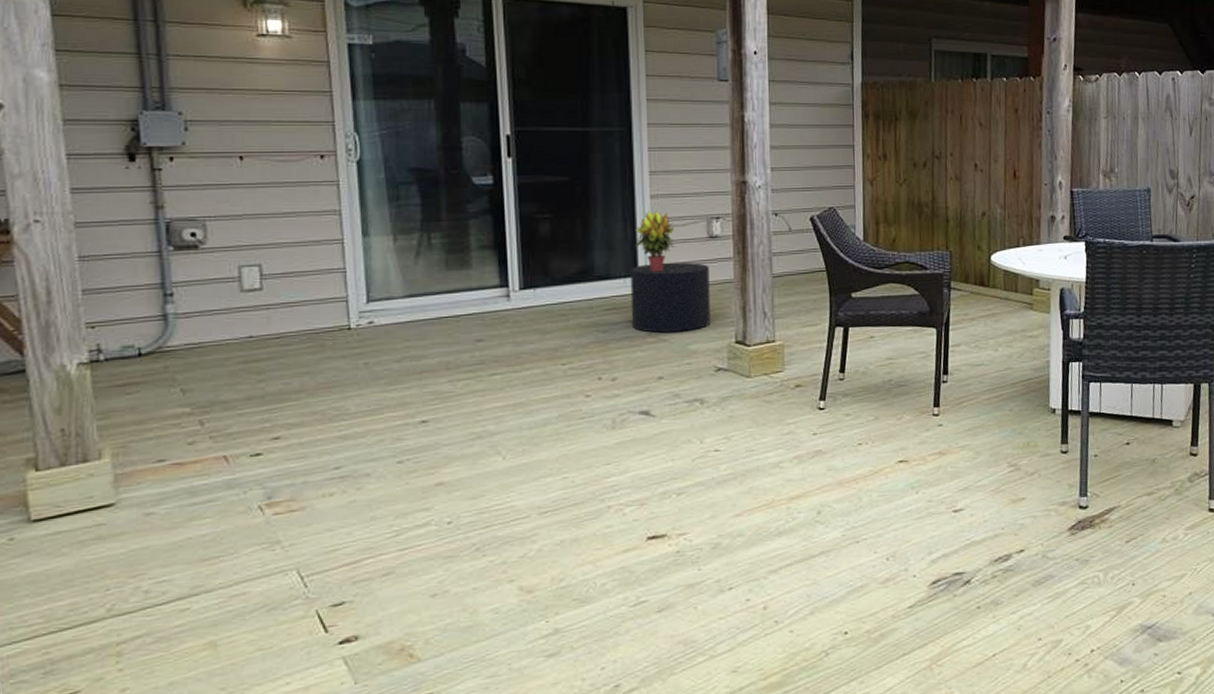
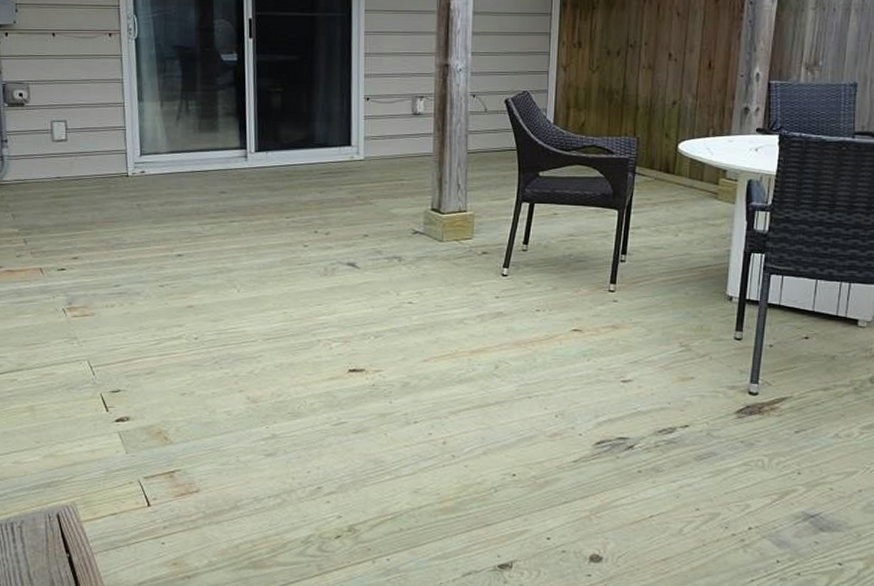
stool: present [630,262,711,333] -> none [344,135,412,197]
potted plant: present [635,210,675,272] -> none [350,88,384,143]

